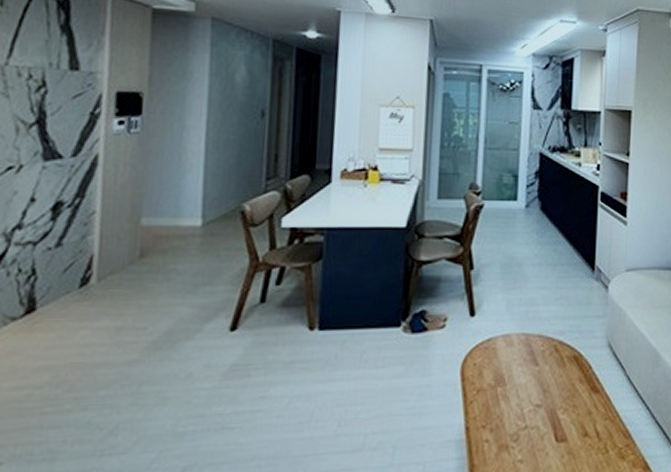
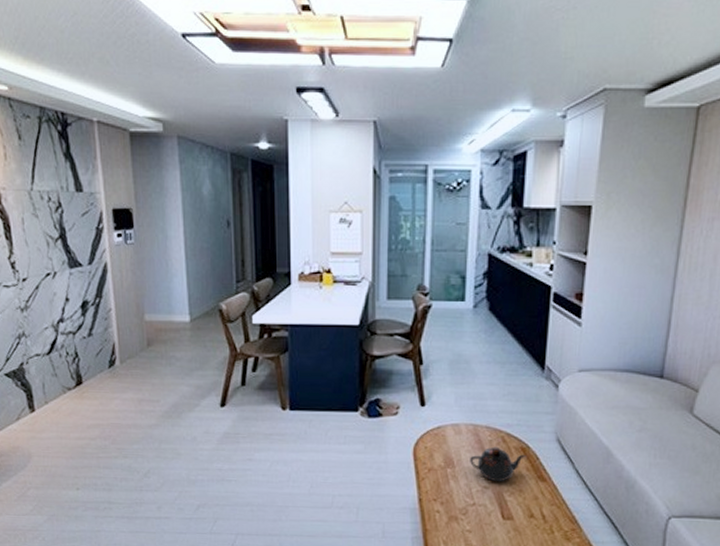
teapot: none [522,357,579,399] -> present [470,446,526,482]

